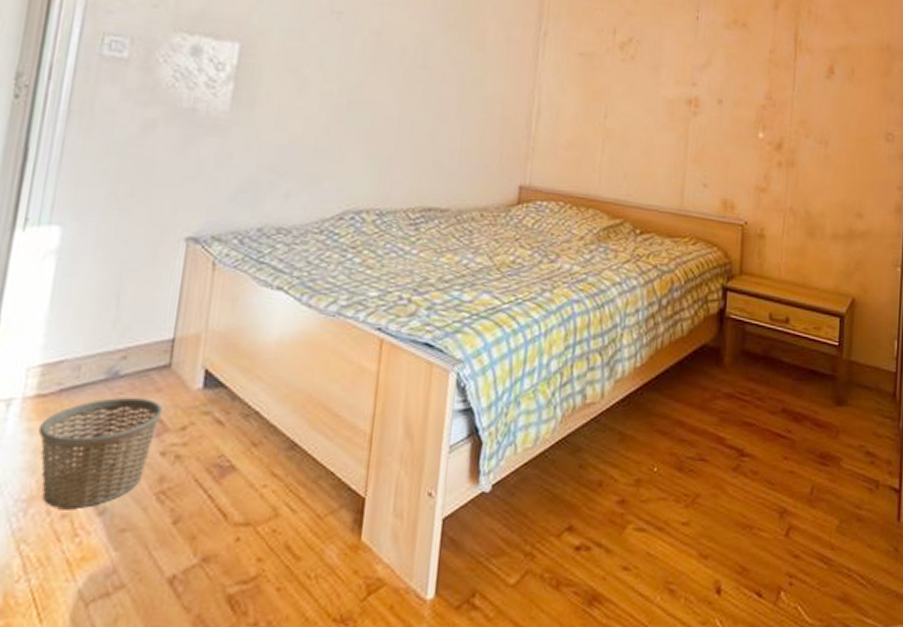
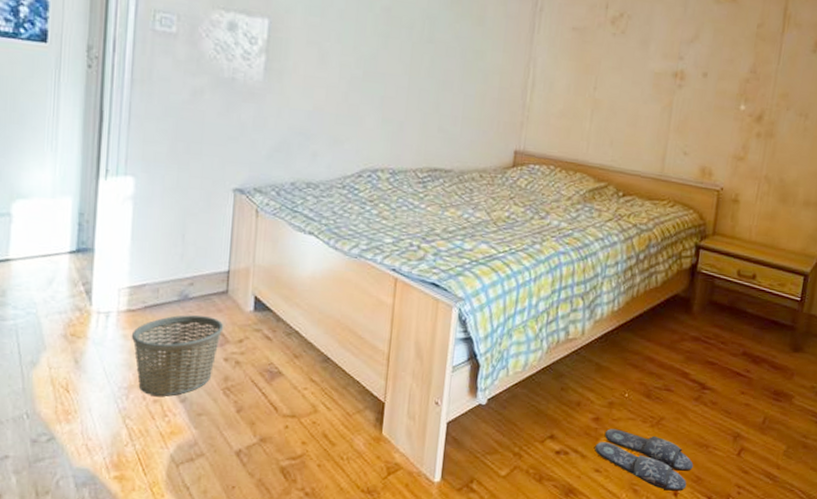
slippers: none [621,513,737,588] -> present [594,429,694,491]

